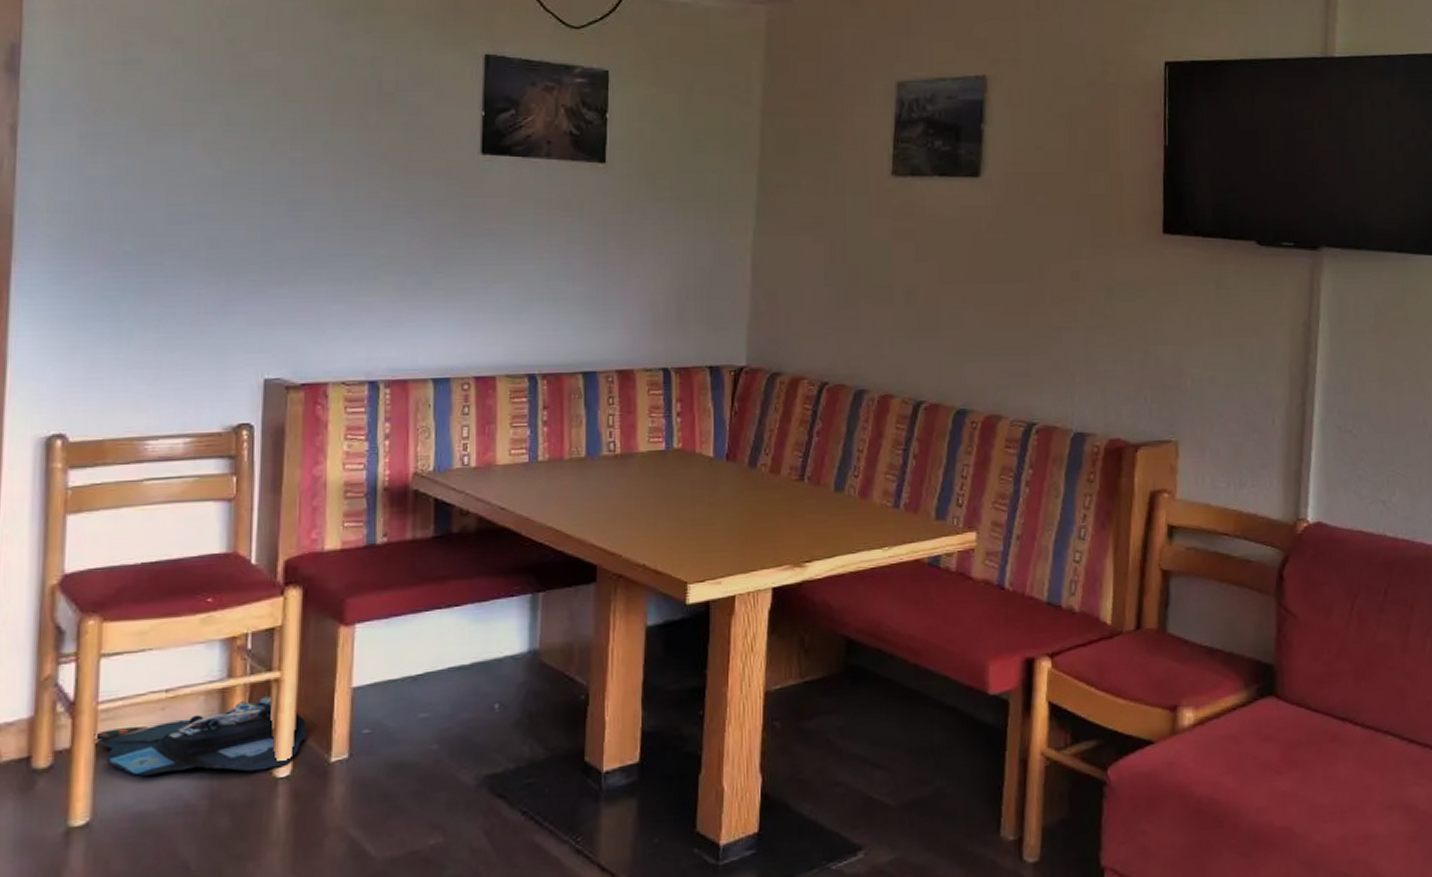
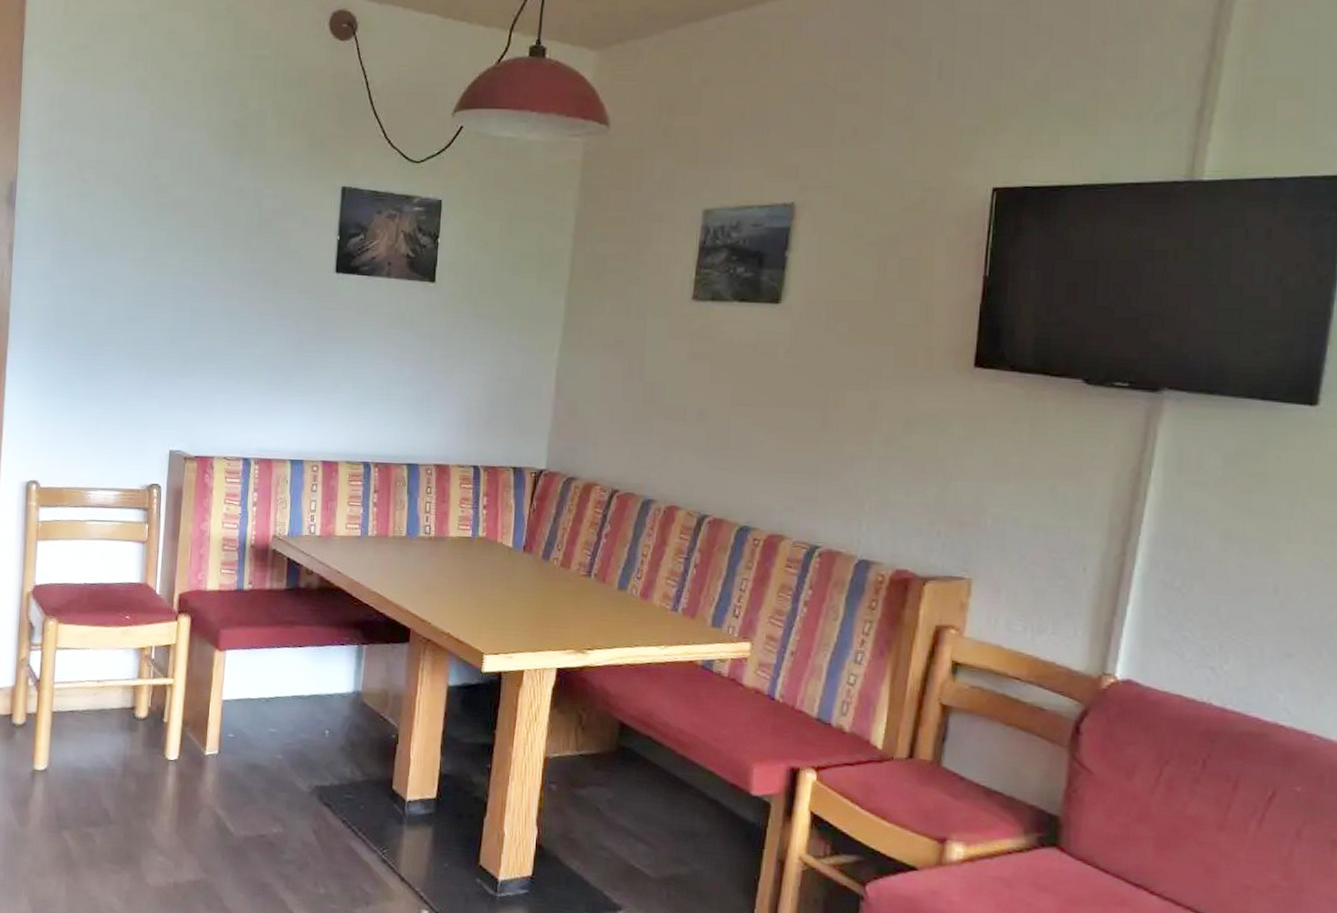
backpack: present [94,696,308,776] -> none [51,696,191,752]

